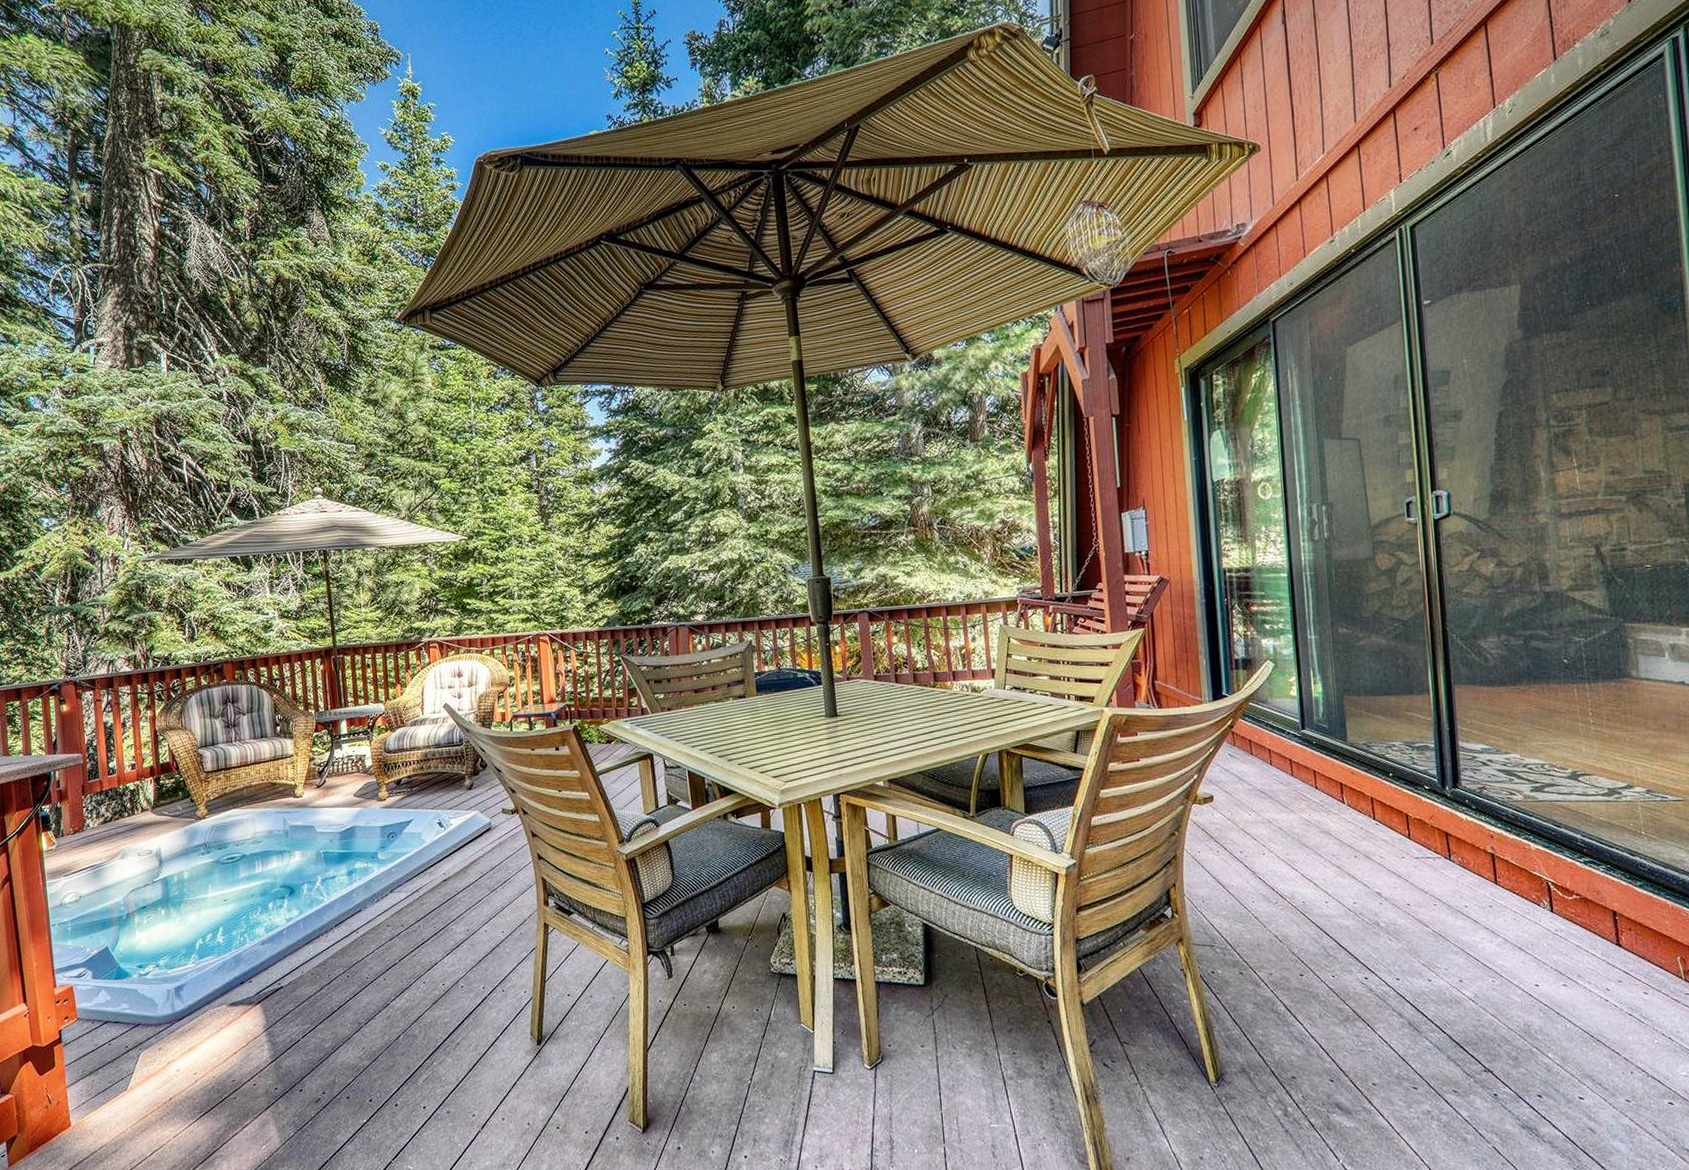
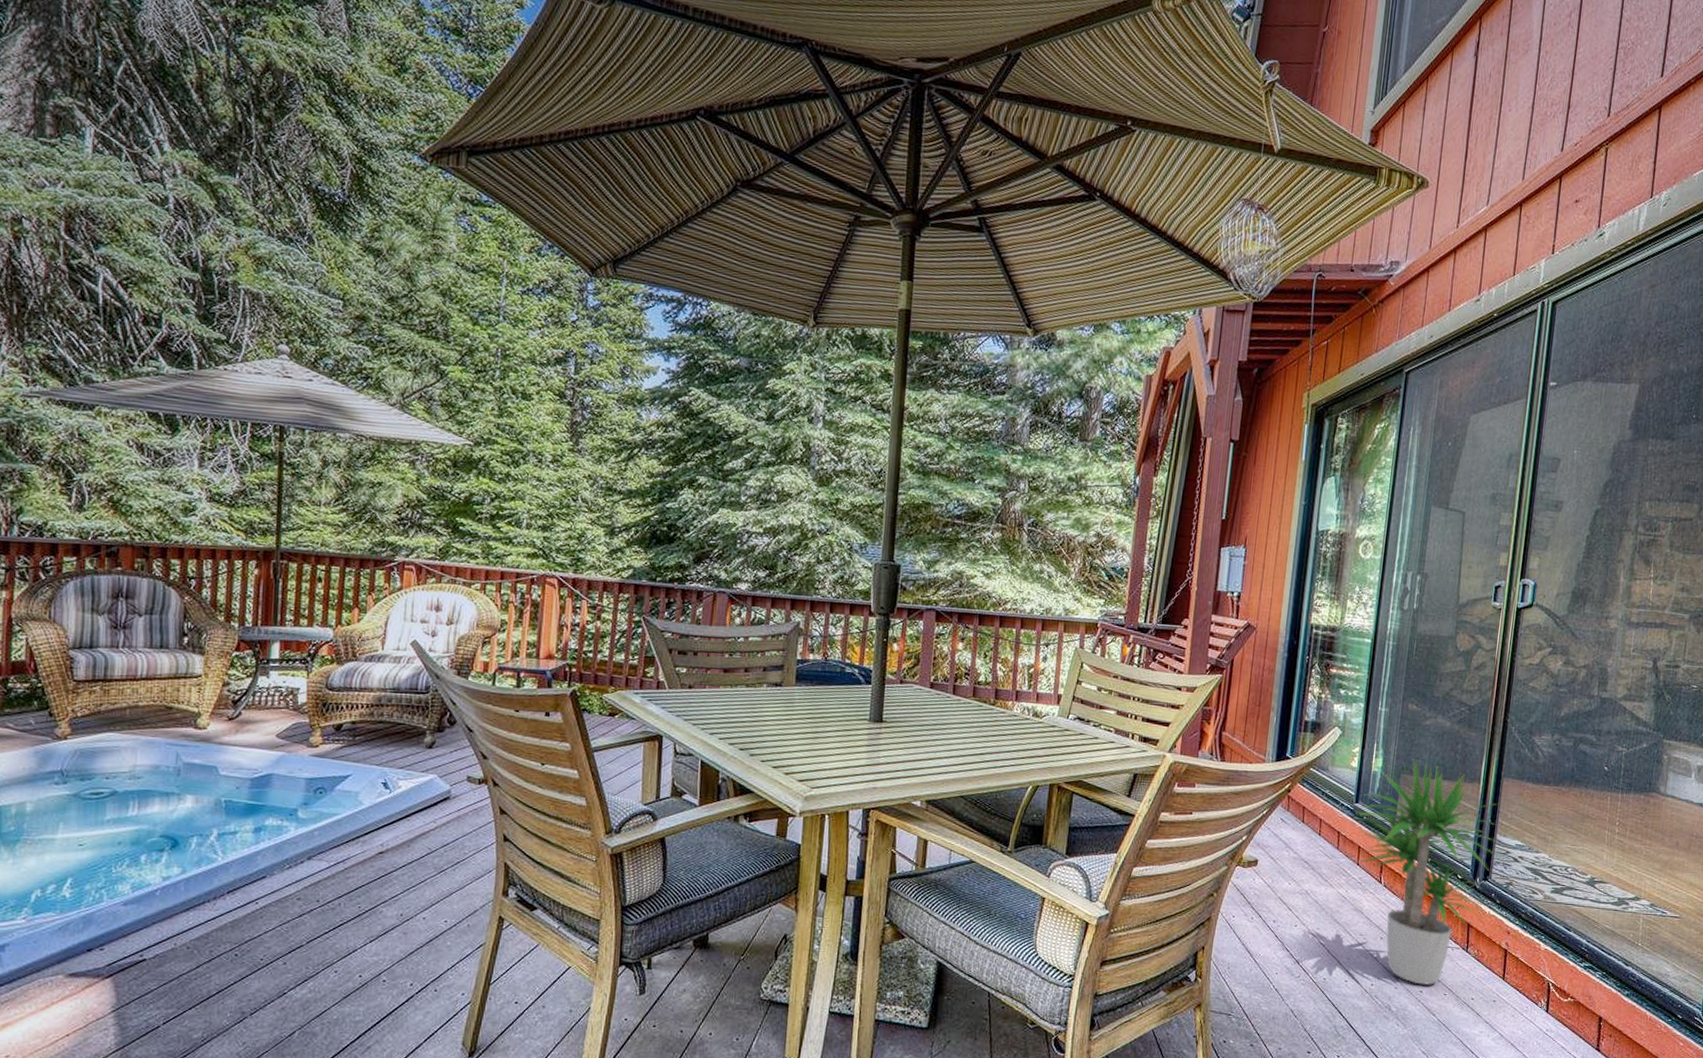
potted plant: none [1303,679,1471,898] -> present [1353,758,1504,985]

